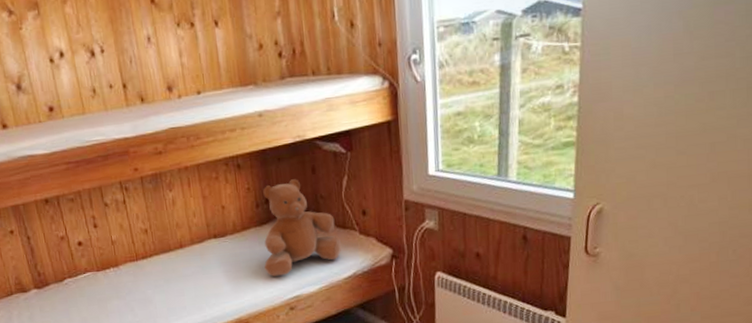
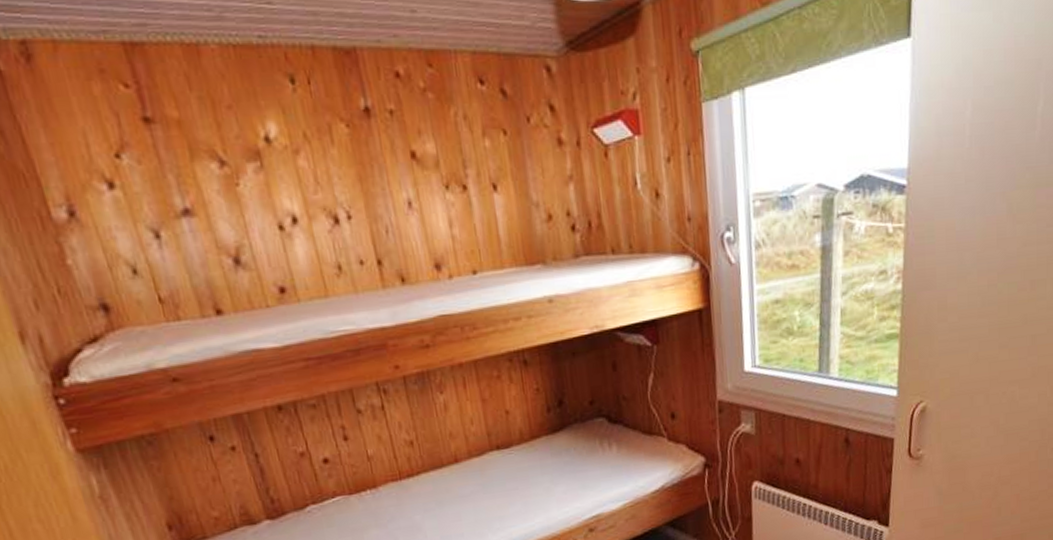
teddy bear: present [263,179,342,277] -> none [555,377,648,493]

